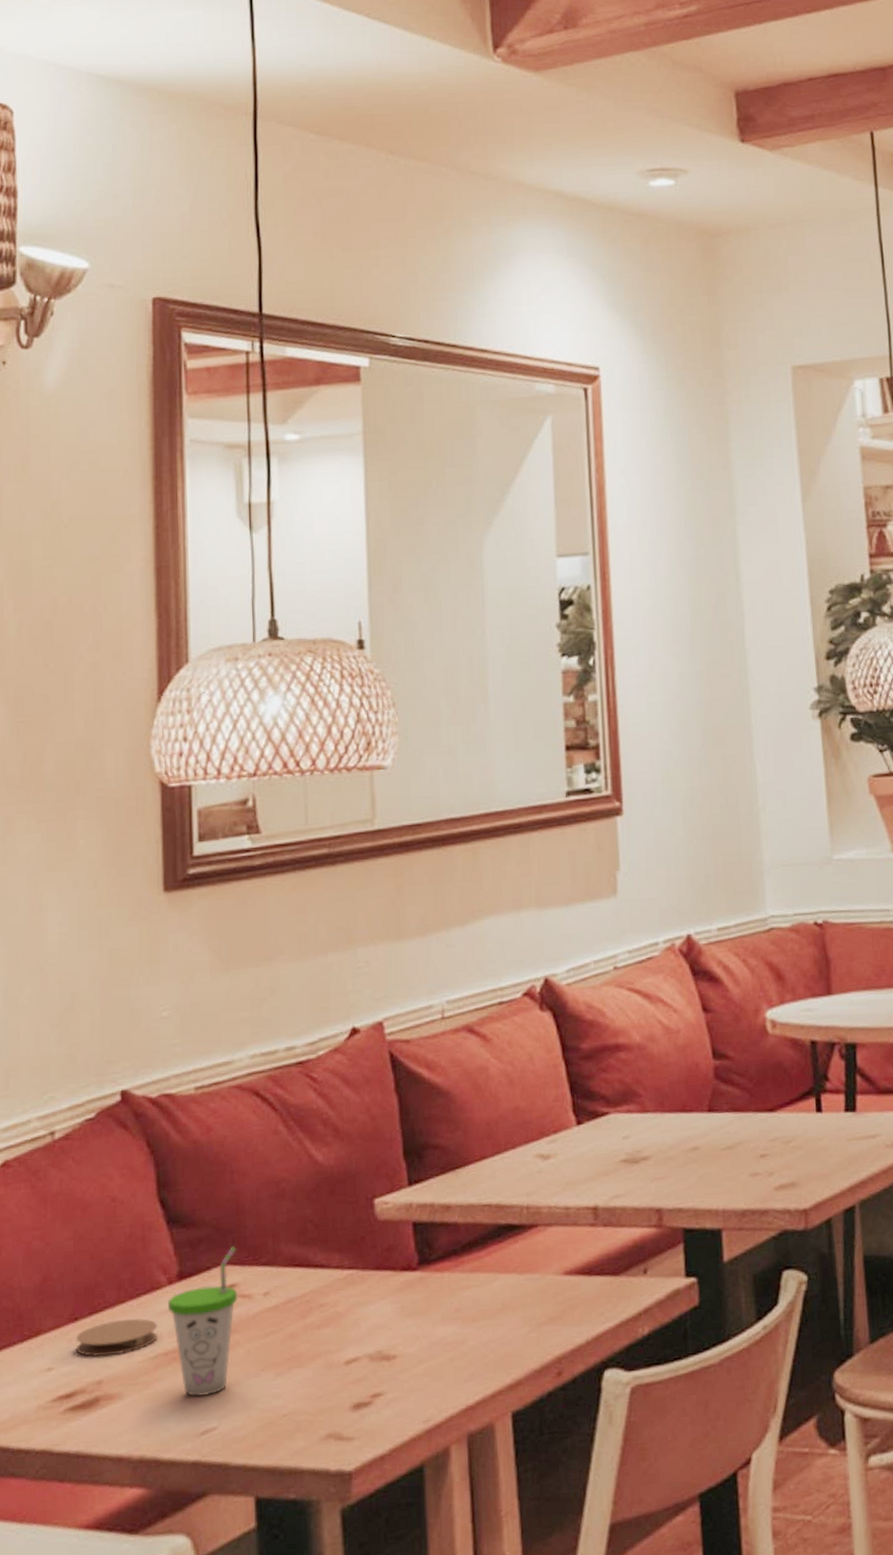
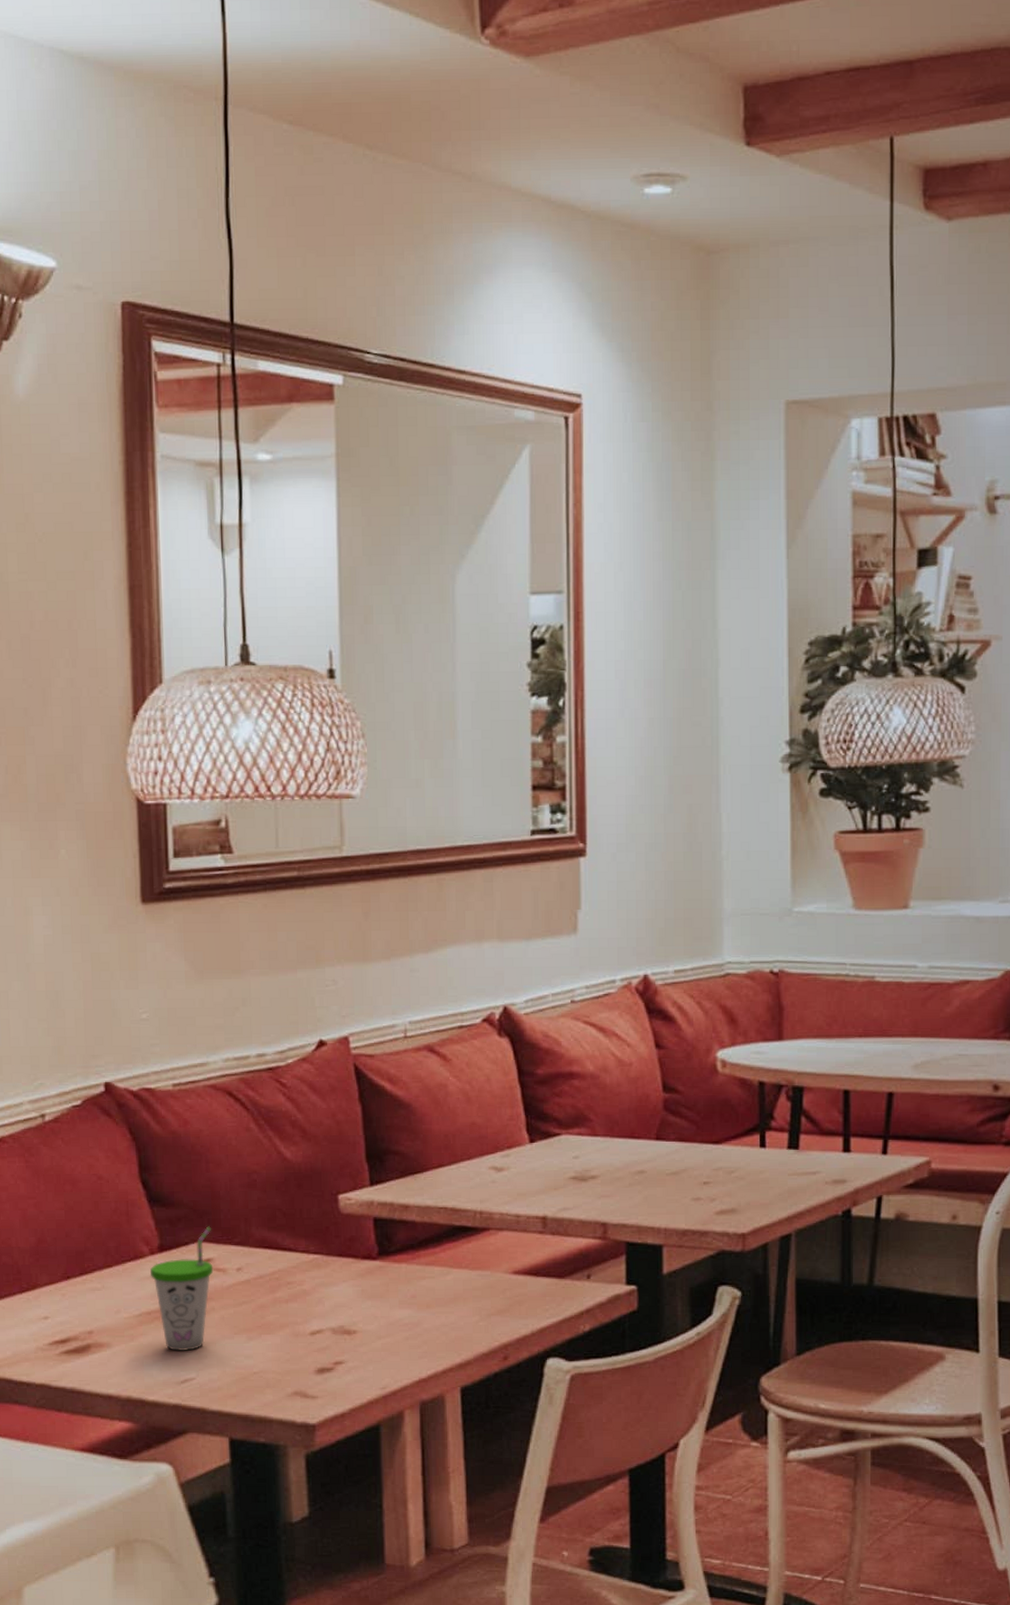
coaster: present [76,1318,158,1357] -> none [69,1281,142,1311]

